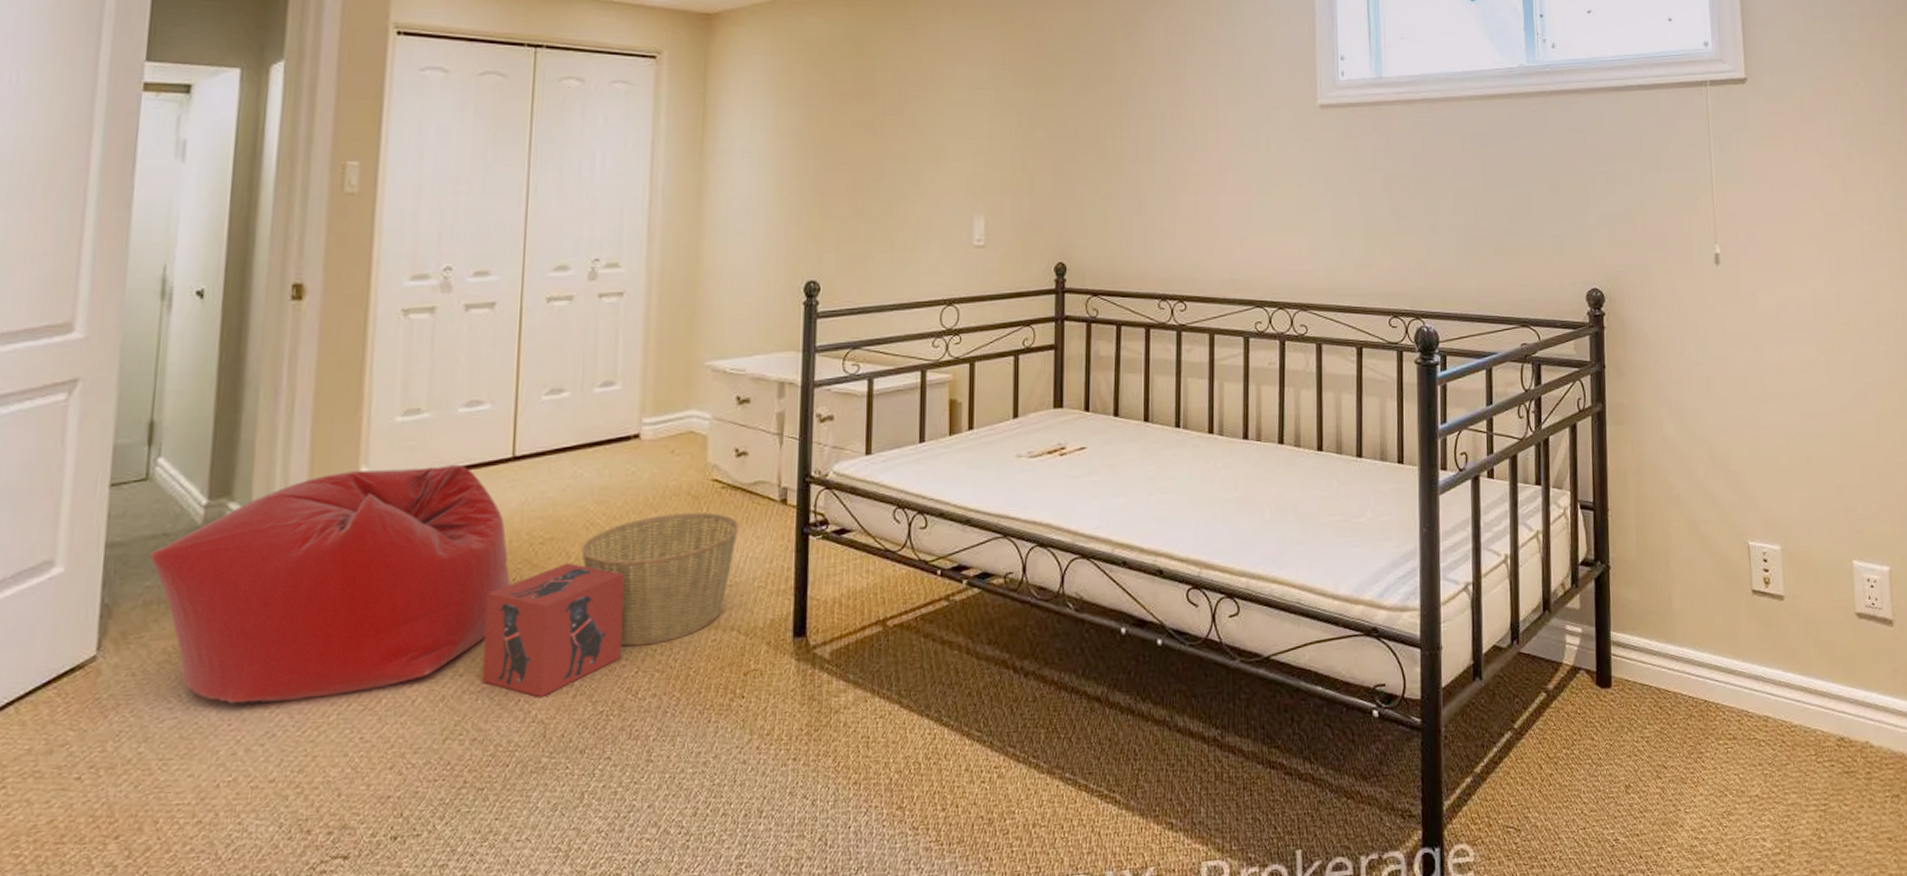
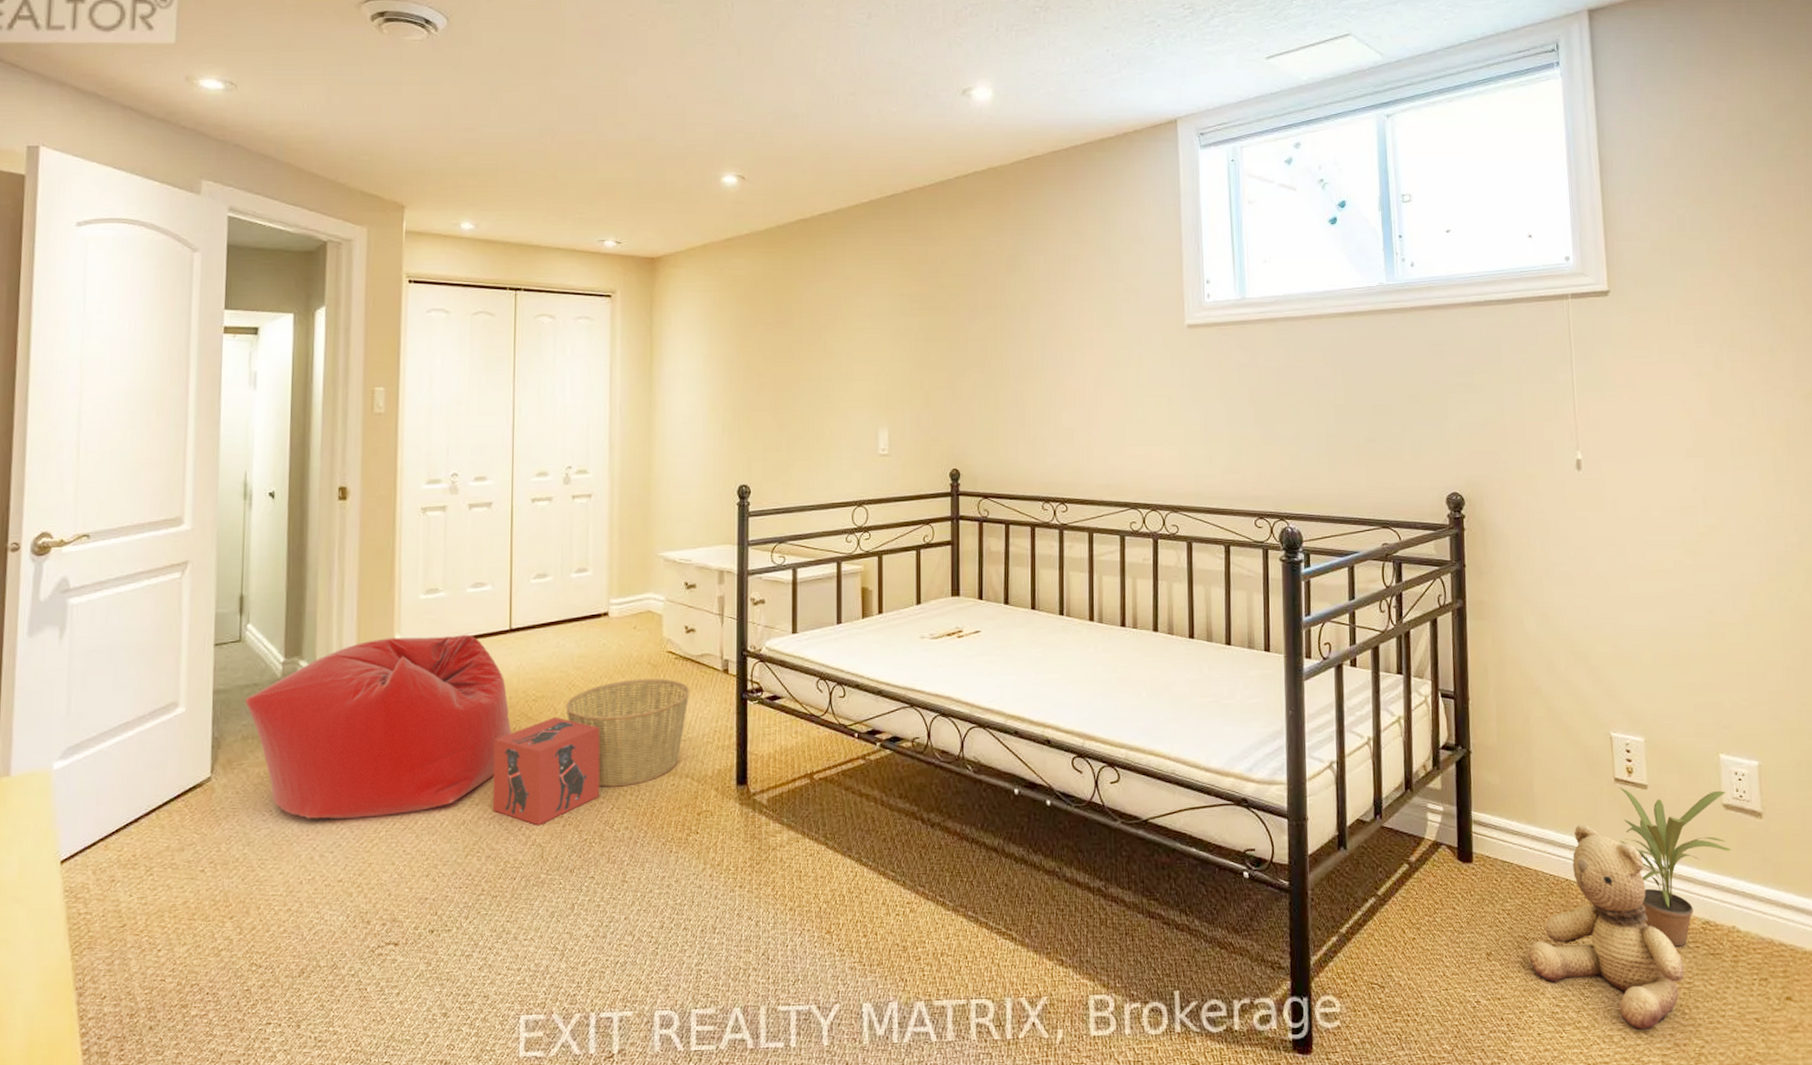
teddy bear: none [1667,641,1820,860] -> present [1528,825,1684,1031]
potted plant: none [1756,598,1864,767] -> present [1619,787,1731,947]

